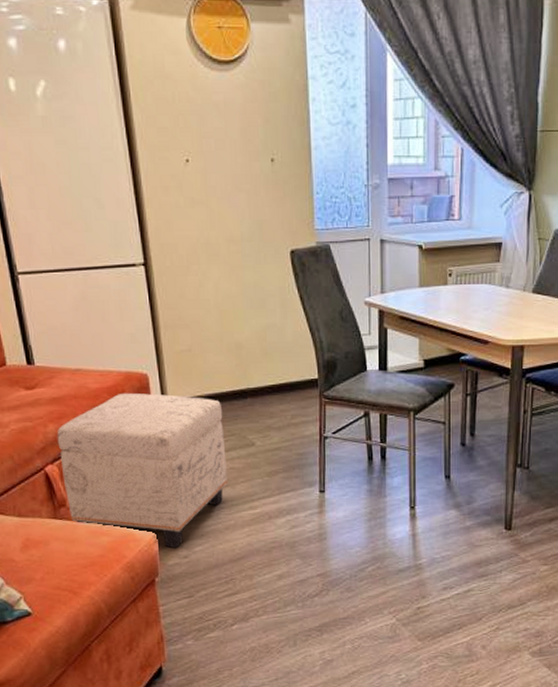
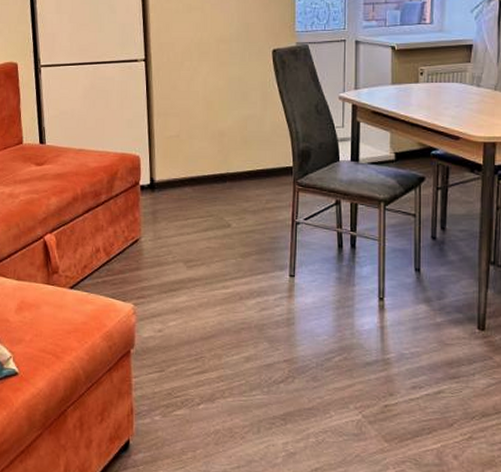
ottoman: present [57,392,227,549] -> none [57,172,204,322]

